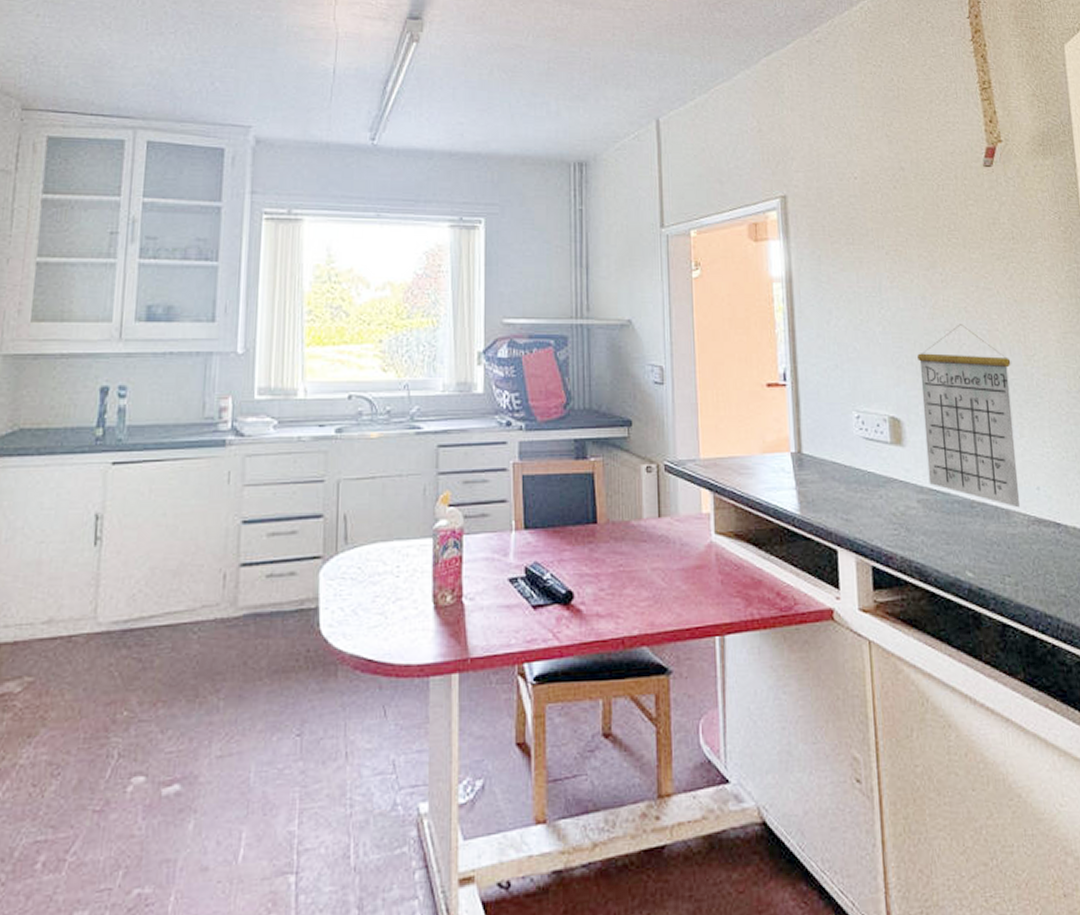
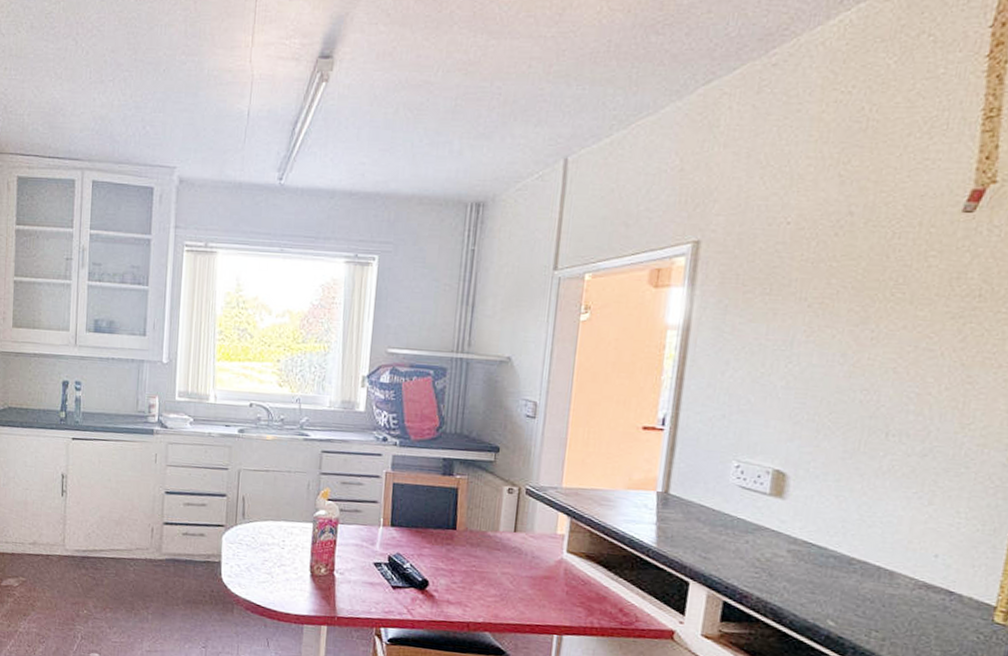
calendar: present [917,324,1021,508] -> none [805,385,939,572]

